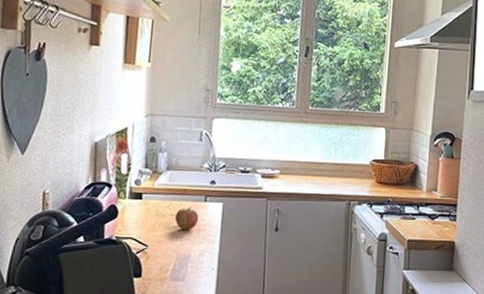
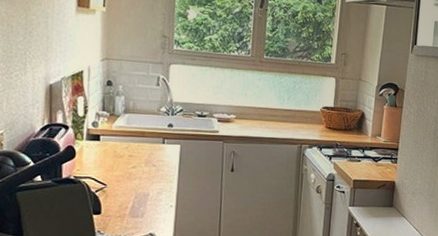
fruit: present [175,206,199,231] -> none [134,148,157,171]

